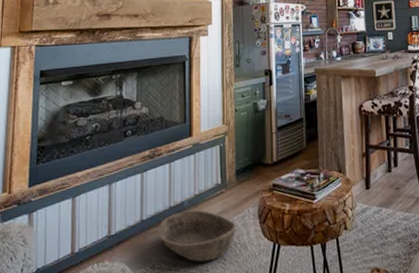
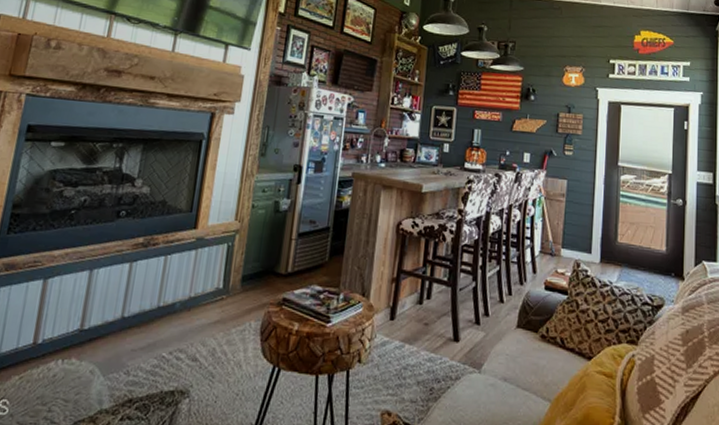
basket: present [158,210,237,262] -> none [139,313,234,376]

